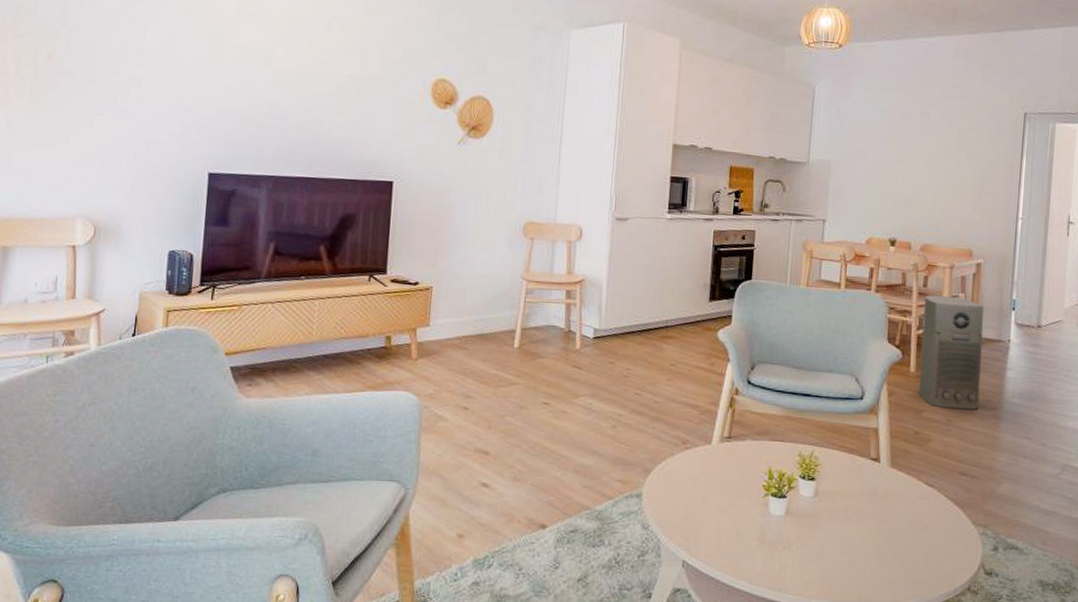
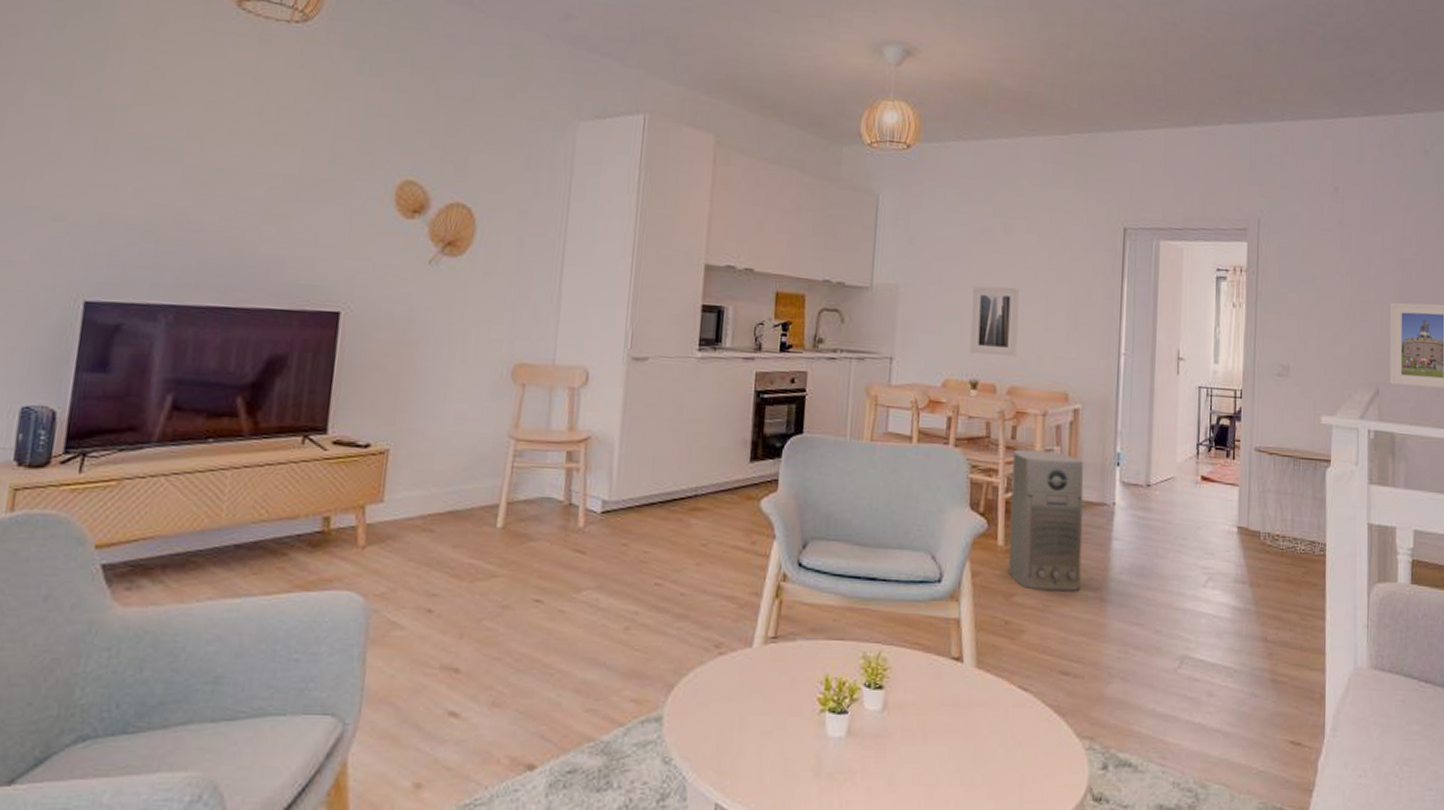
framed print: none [890,161,933,220] -> present [970,286,1020,357]

